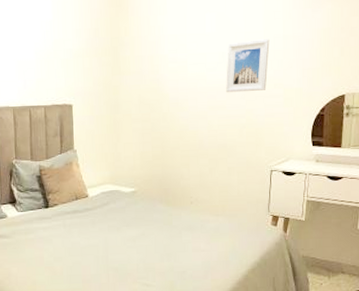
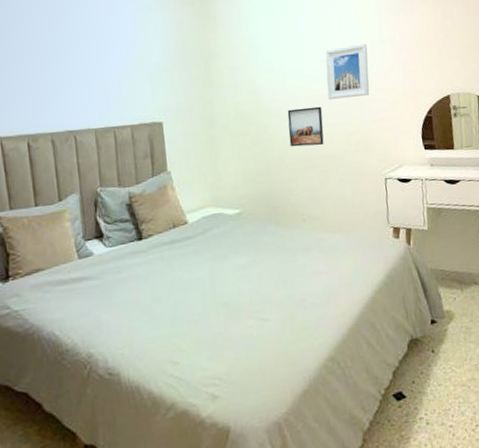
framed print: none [185,98,219,136] -> present [287,106,324,147]

